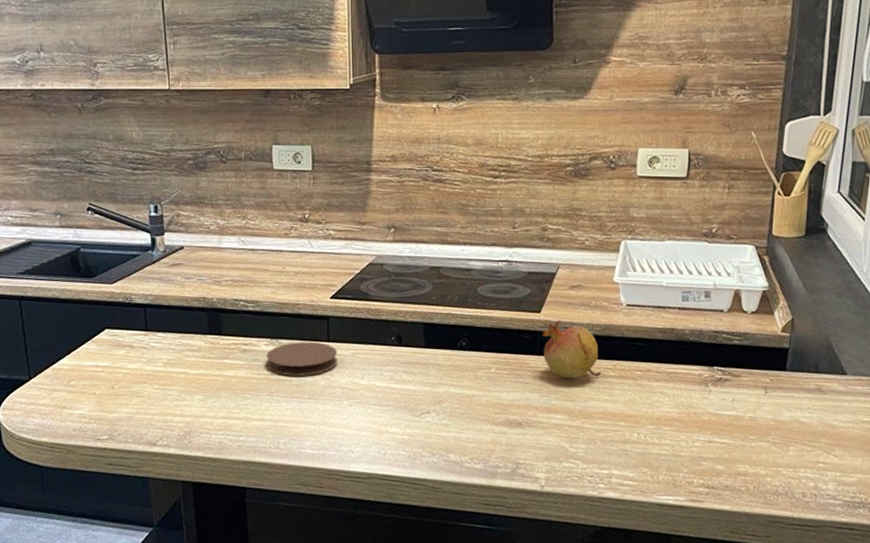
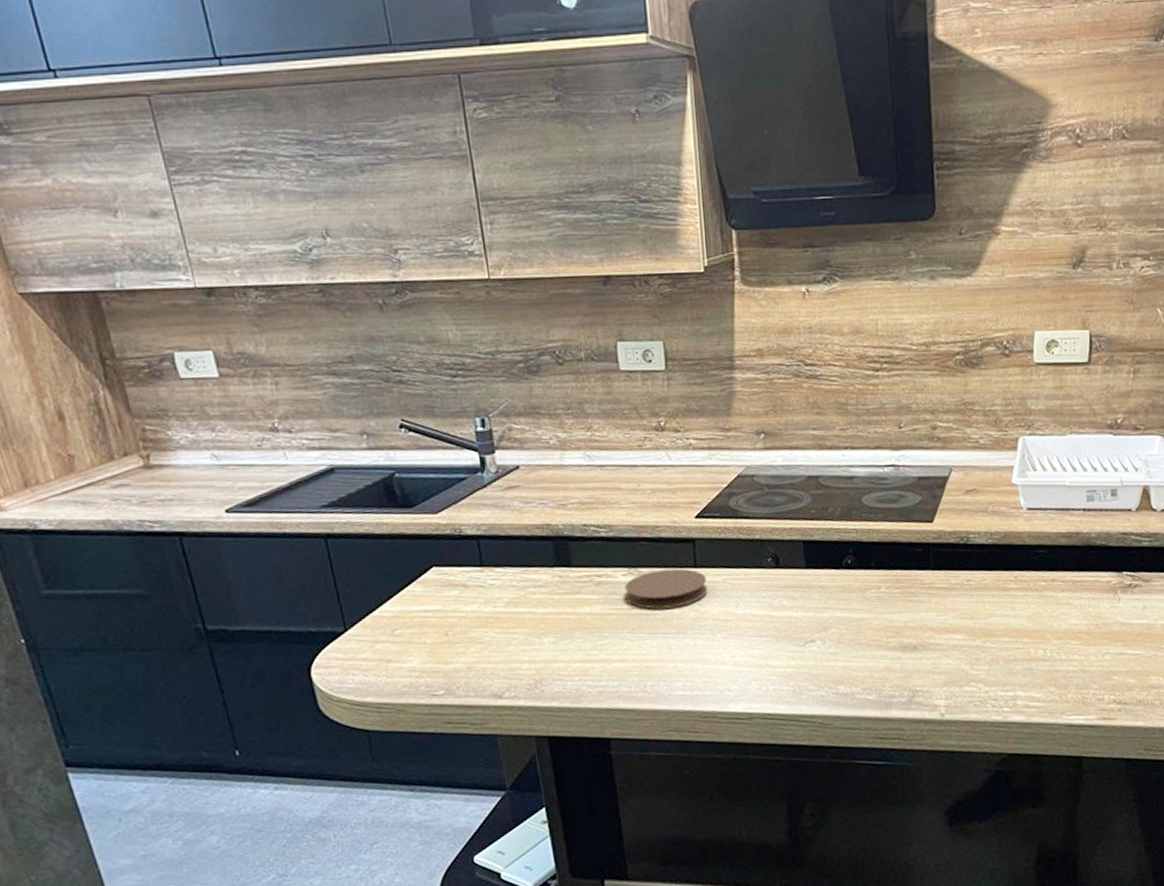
fruit: present [542,319,601,378] -> none [935,528,1002,594]

